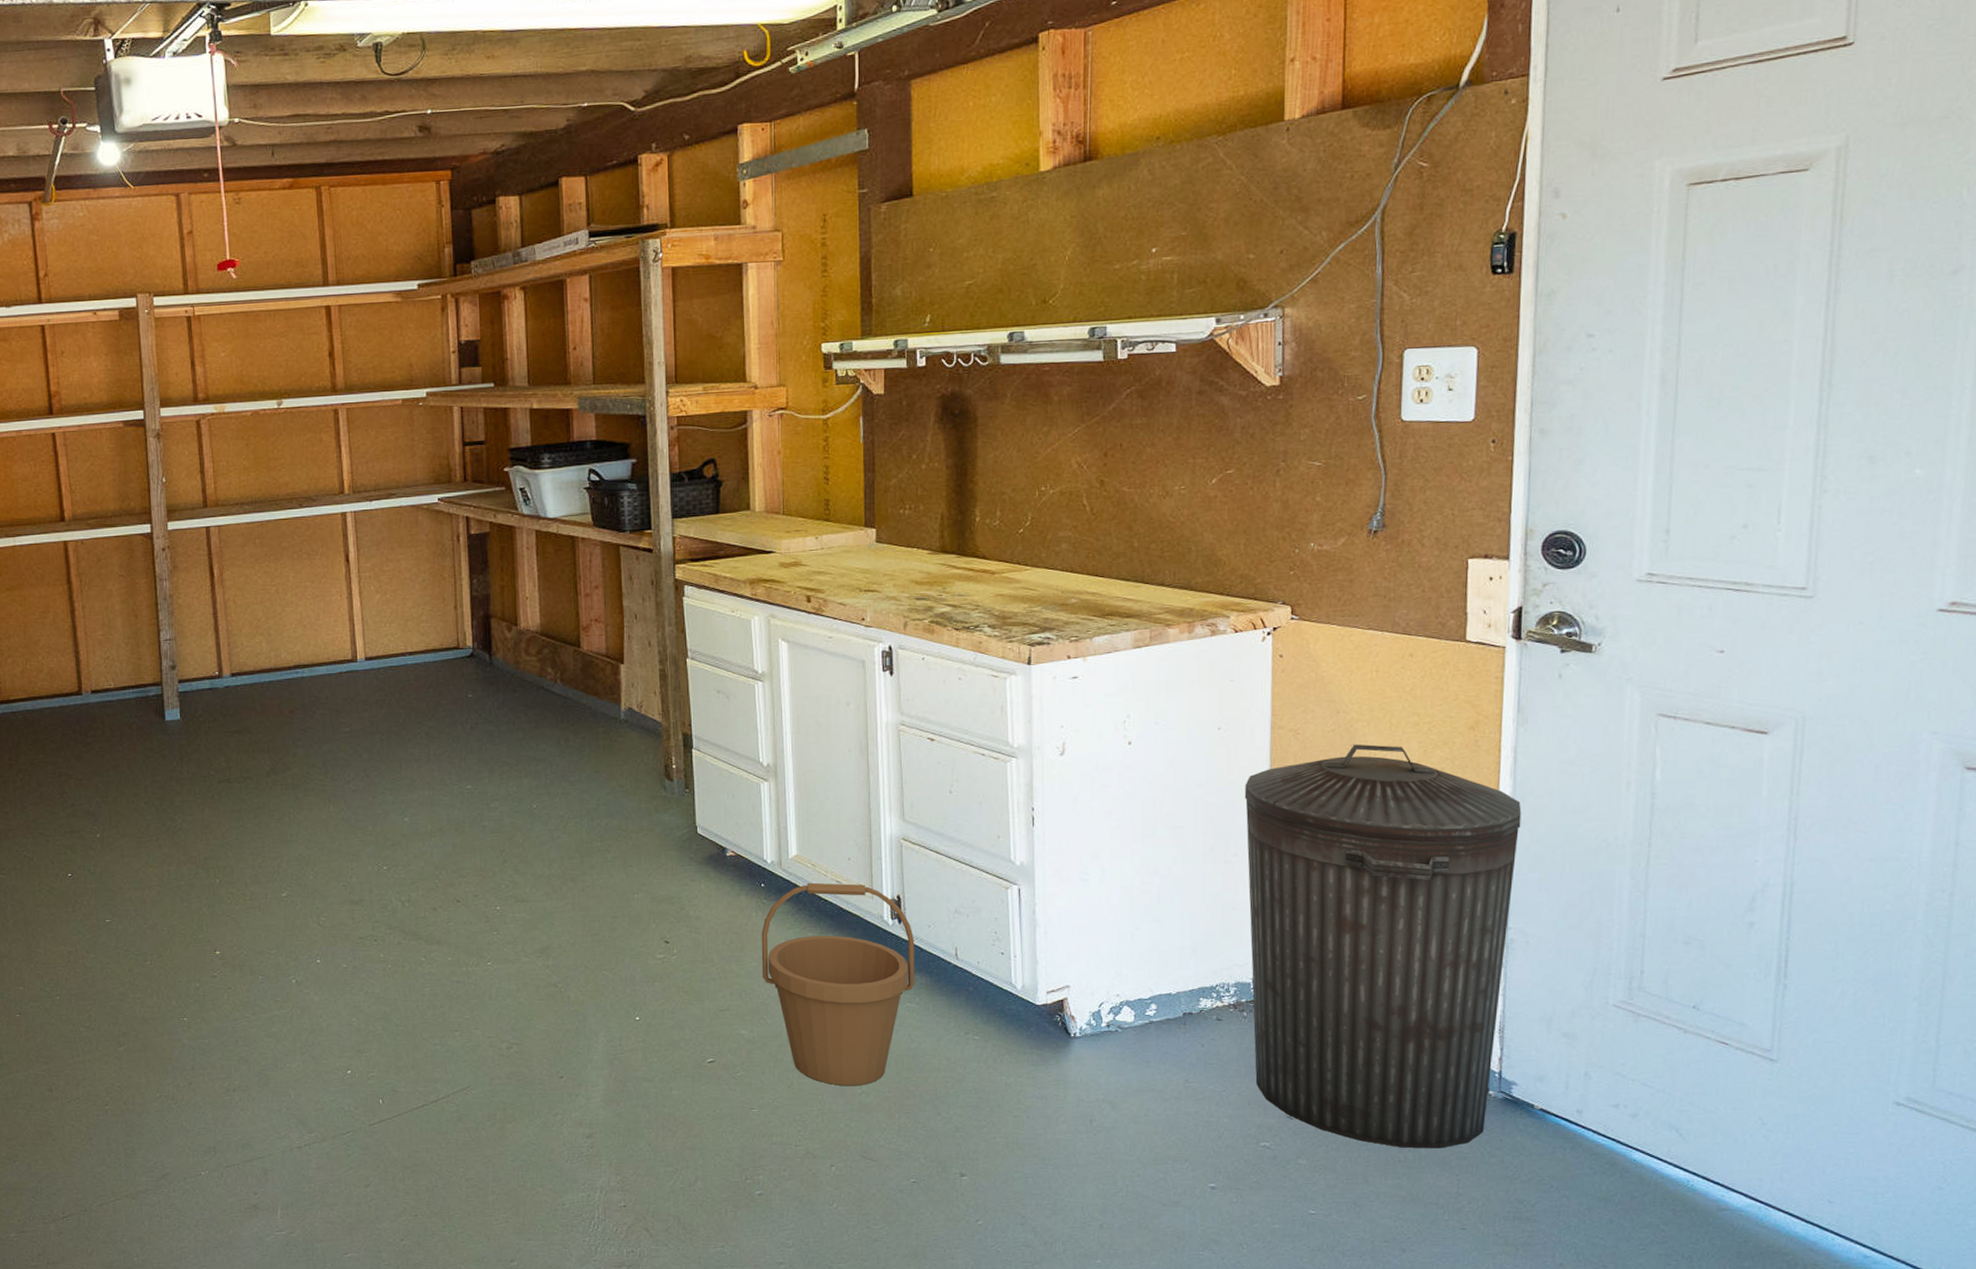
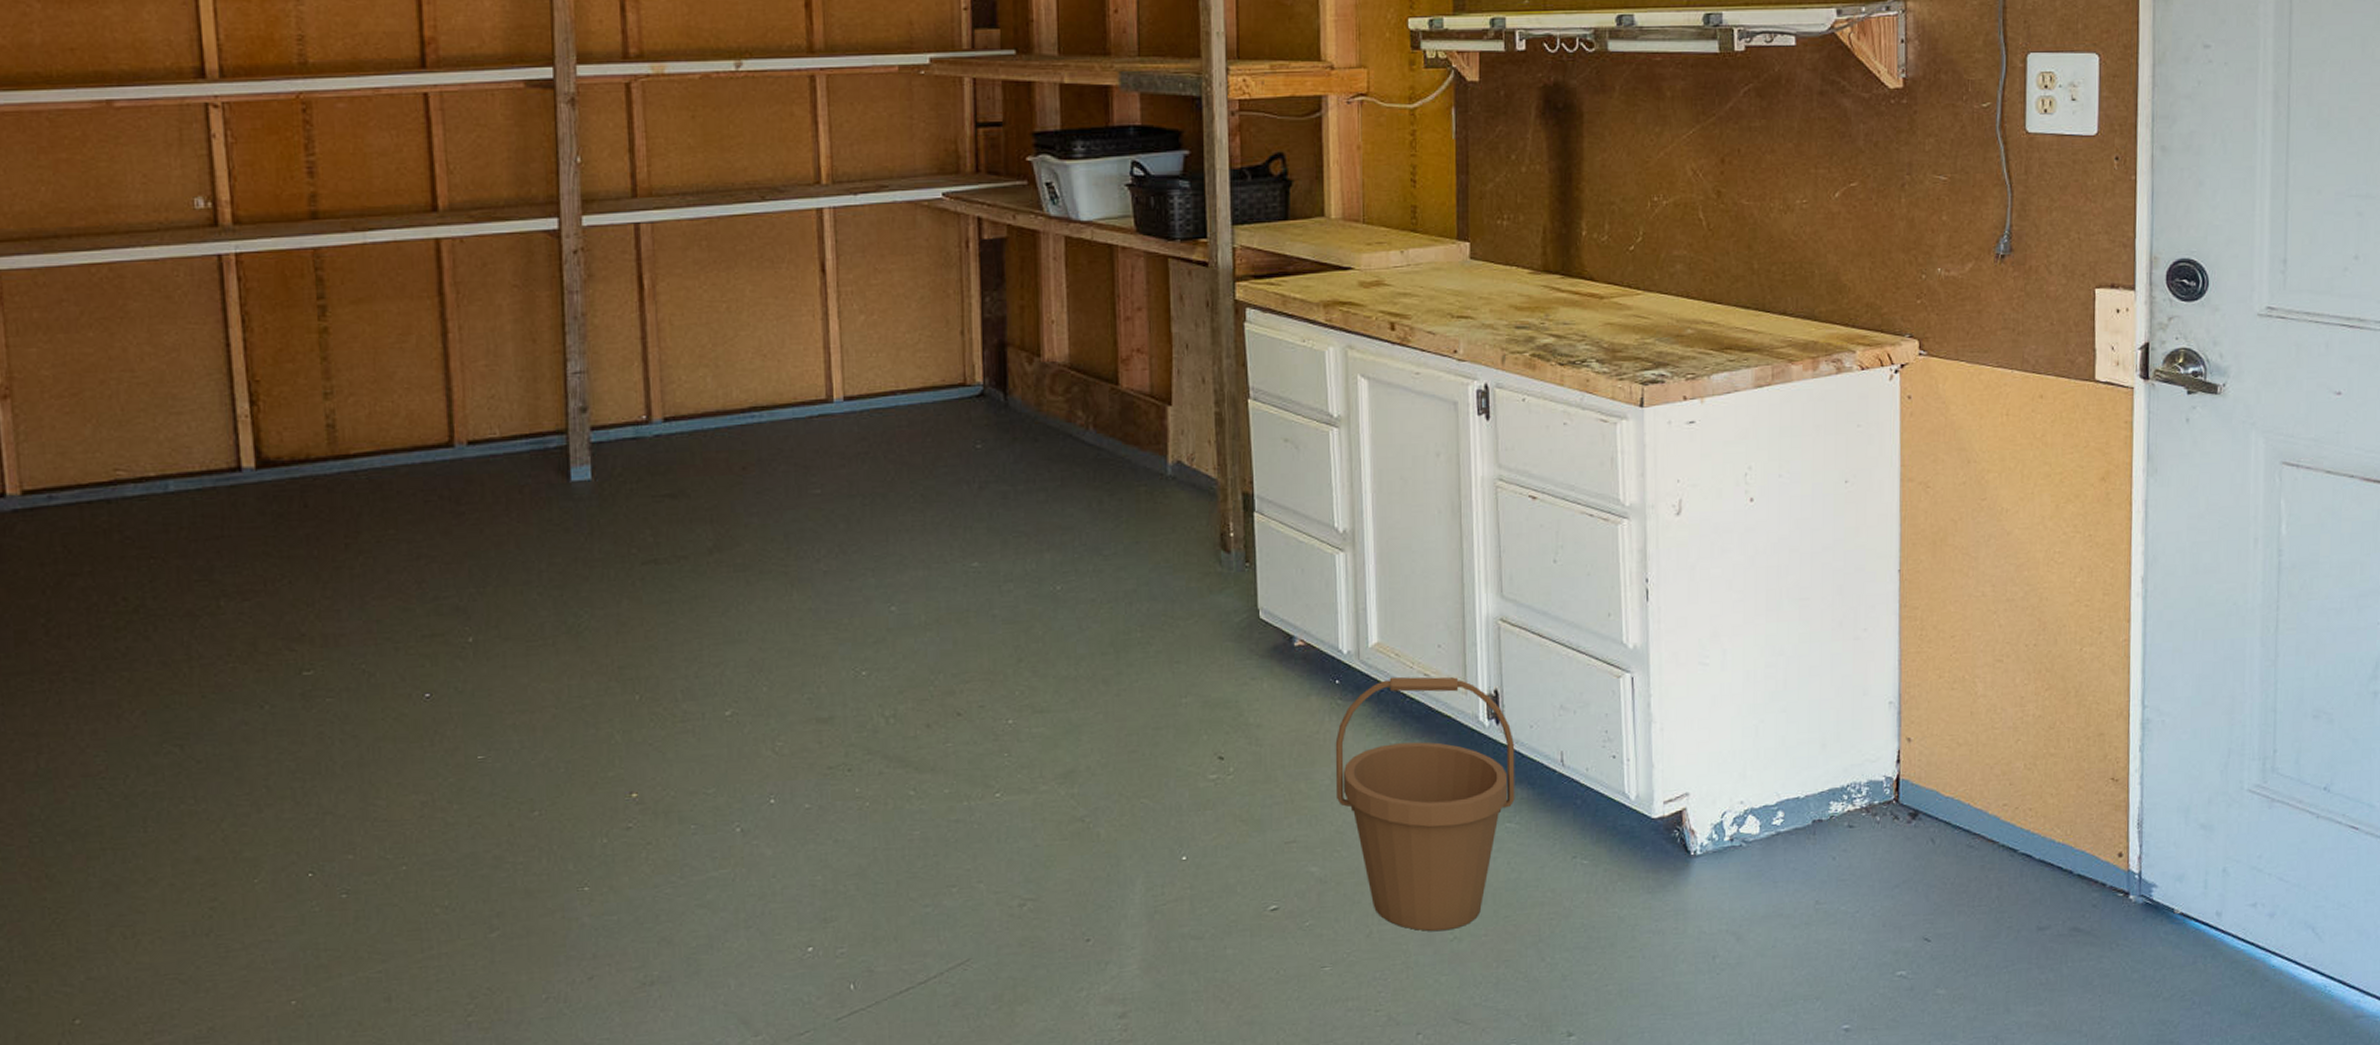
trash can: present [1244,744,1522,1149] -> none [1874,498,2154,968]

